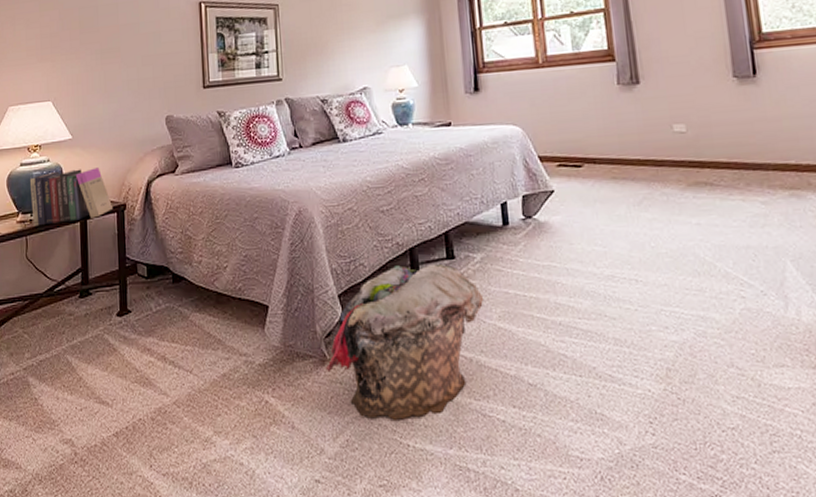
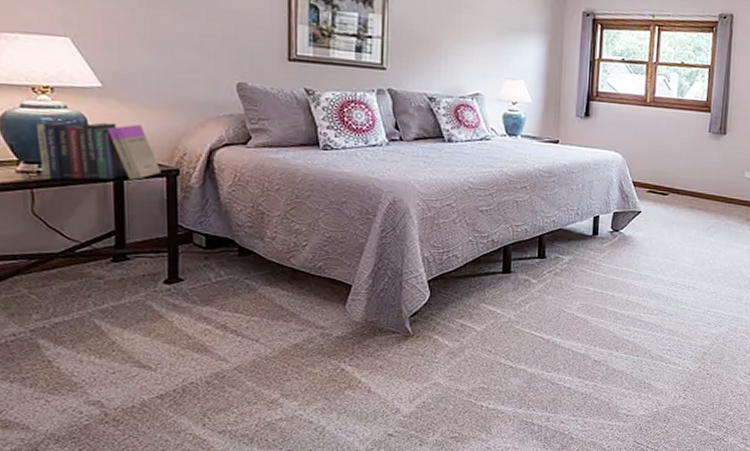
laundry basket: present [325,263,484,420] -> none [408,259,567,386]

